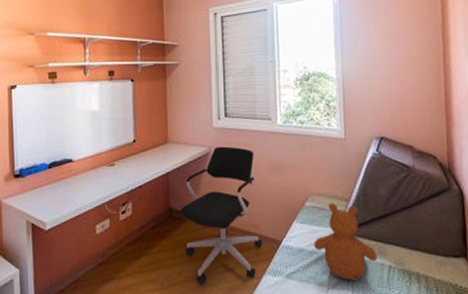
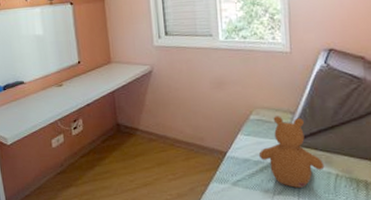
office chair: present [180,146,263,284] -> none [127,64,209,191]

